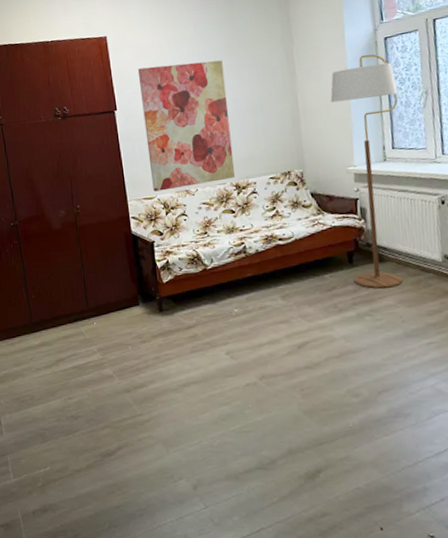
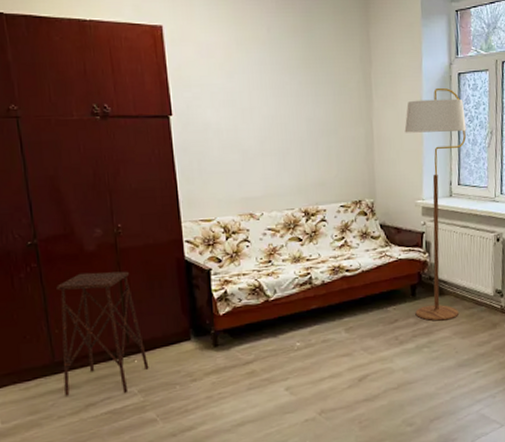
side table: none [32,245,106,352] -> present [56,271,149,396]
wall art: present [137,60,236,192] -> none [199,69,305,213]

